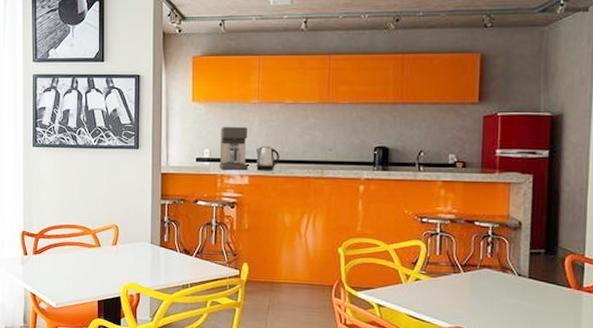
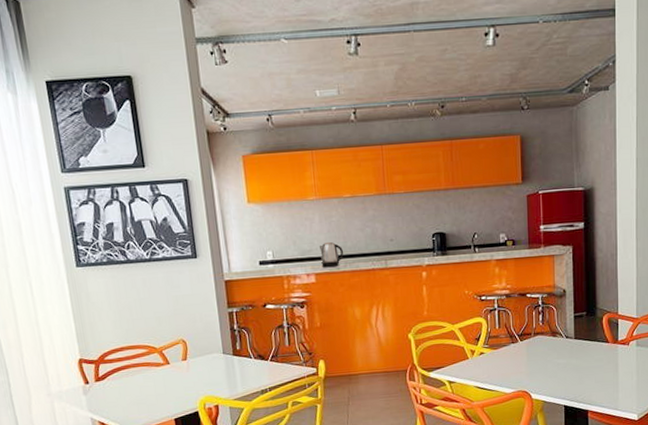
coffee maker: present [219,126,248,171] -> none [281,225,313,271]

